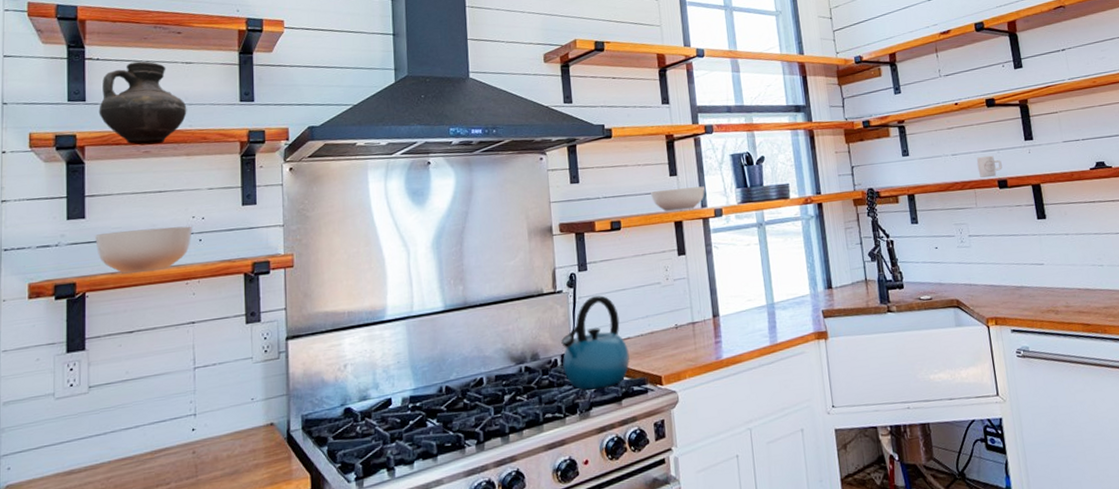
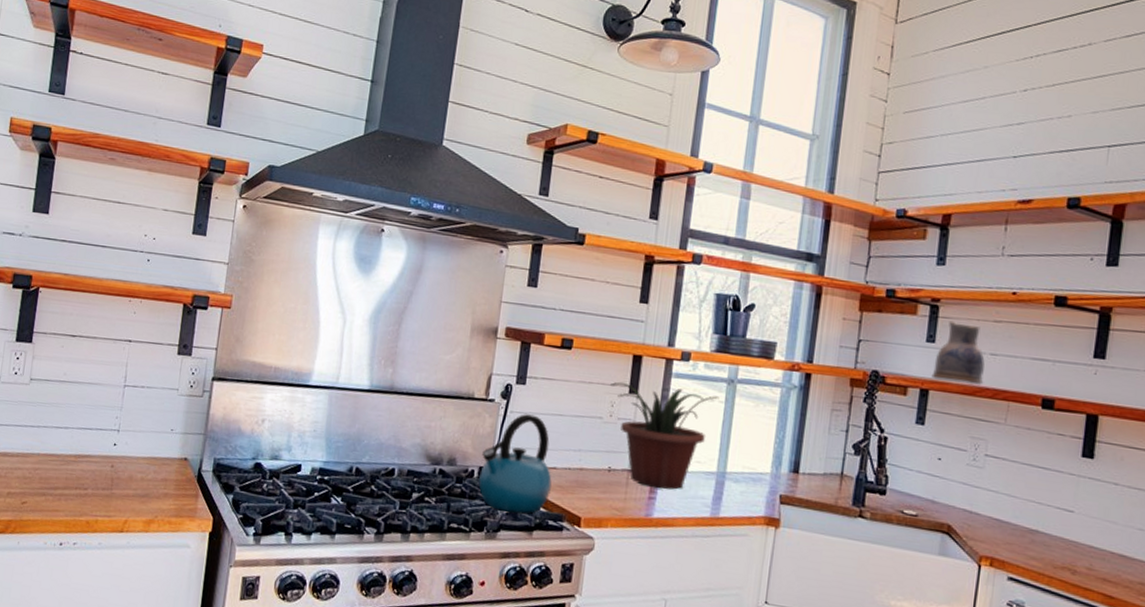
bowl: present [95,226,193,274] -> none [54,233,143,282]
ceramic pitcher: present [99,61,187,146] -> none [74,62,156,153]
bowl: present [650,186,706,212] -> none [612,315,678,346]
potted plant: none [661,240,754,333] -> present [610,381,720,489]
ceramic pitcher: none [912,135,953,185] -> present [931,320,985,385]
mug: present [977,155,1002,178] -> none [1019,364,1054,393]

